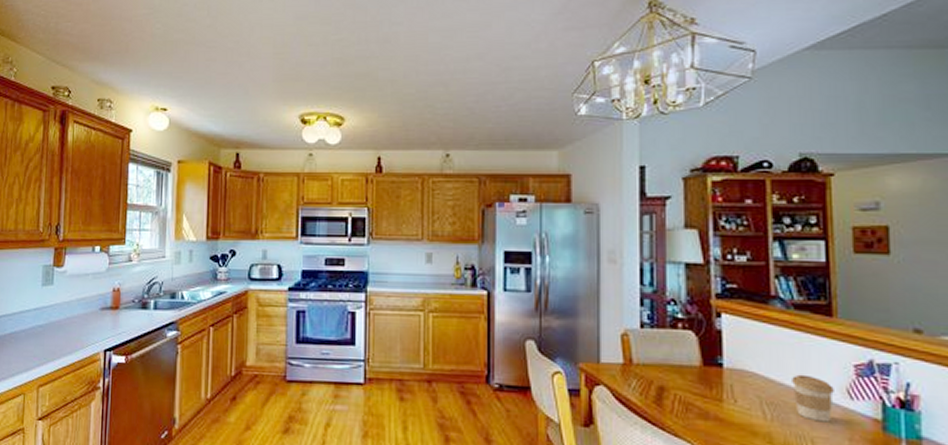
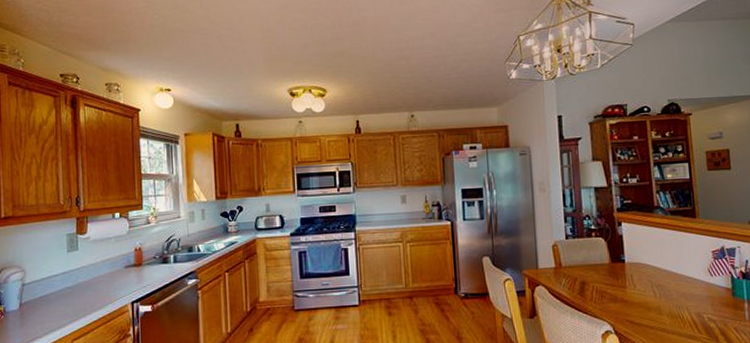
coffee cup: present [792,374,834,423] -> none [672,261,700,295]

